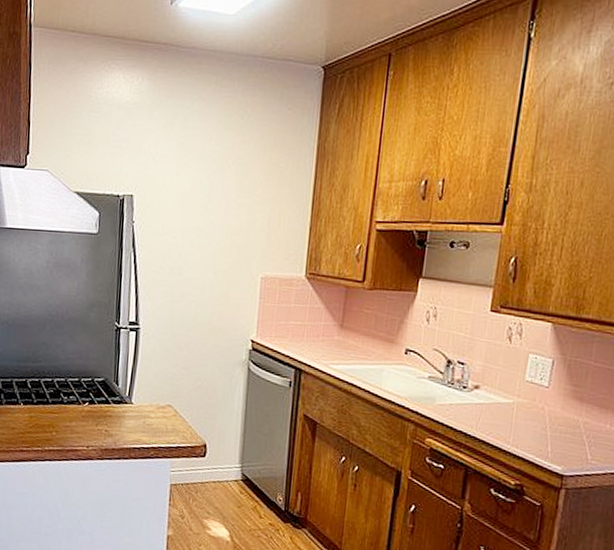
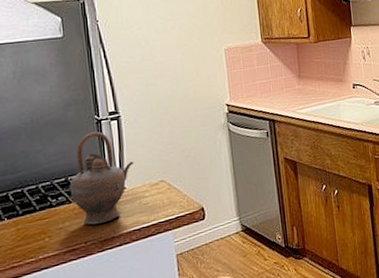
teapot: none [81,338,145,433] -> present [69,131,134,225]

